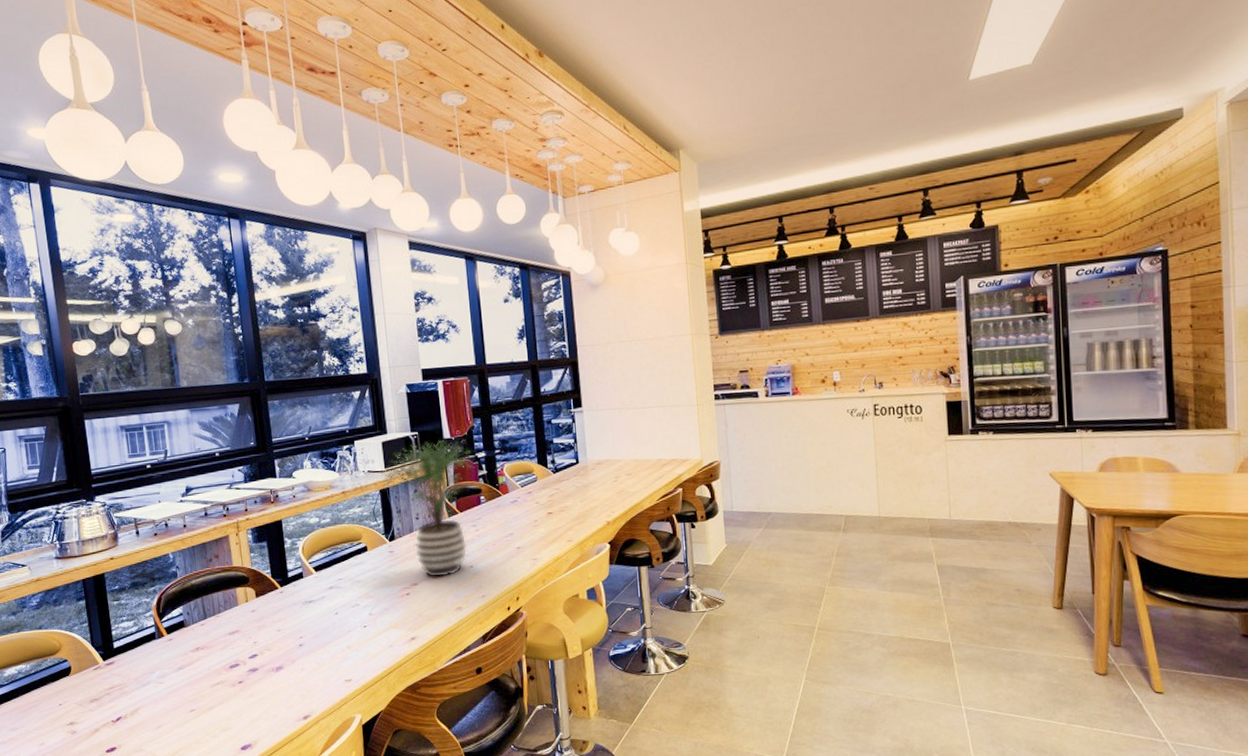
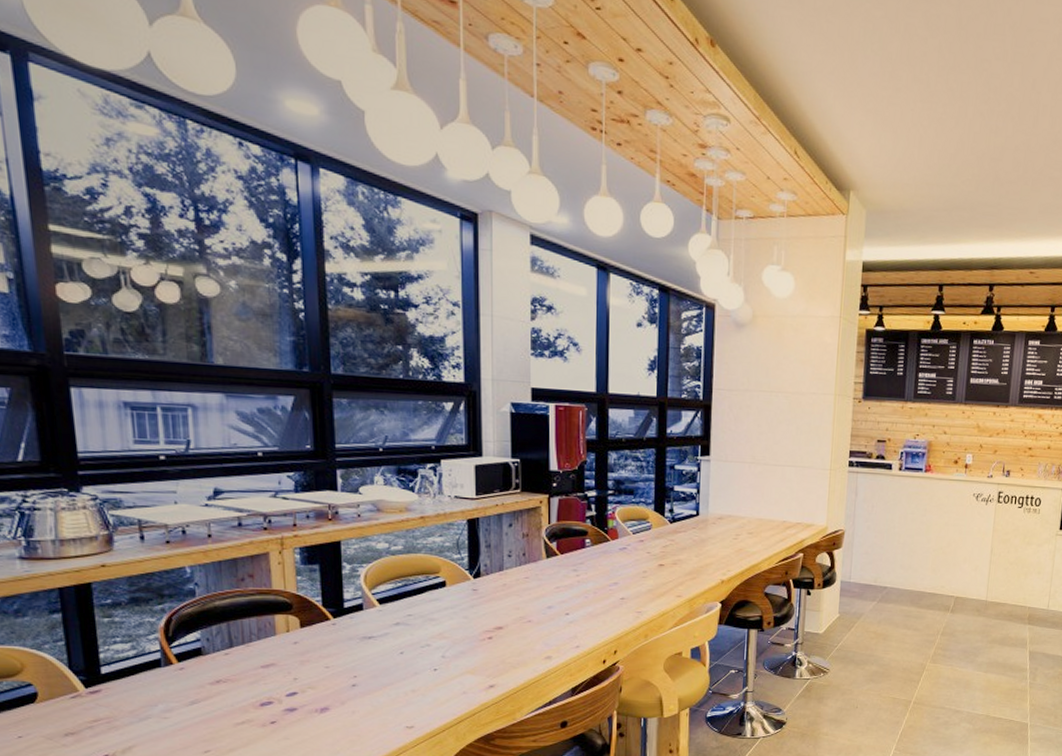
potted plant: present [382,440,475,578] -> none [471,471,583,624]

